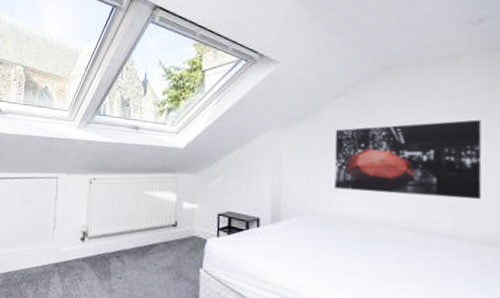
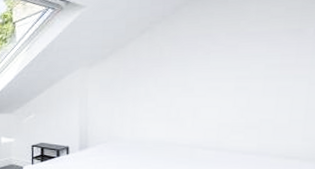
wall art: present [334,119,482,200] -> none [138,40,293,118]

